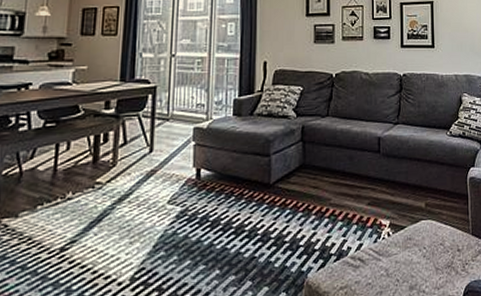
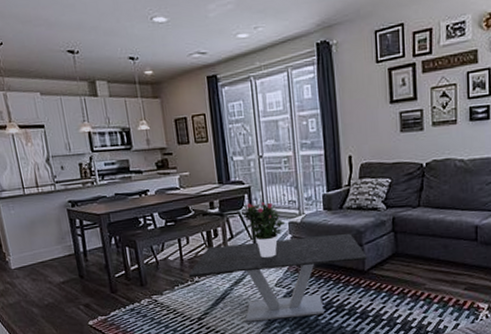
coffee table: none [59,141,275,252] -> present [188,233,368,322]
potted flower: none [140,103,190,168] -> present [241,201,286,258]

